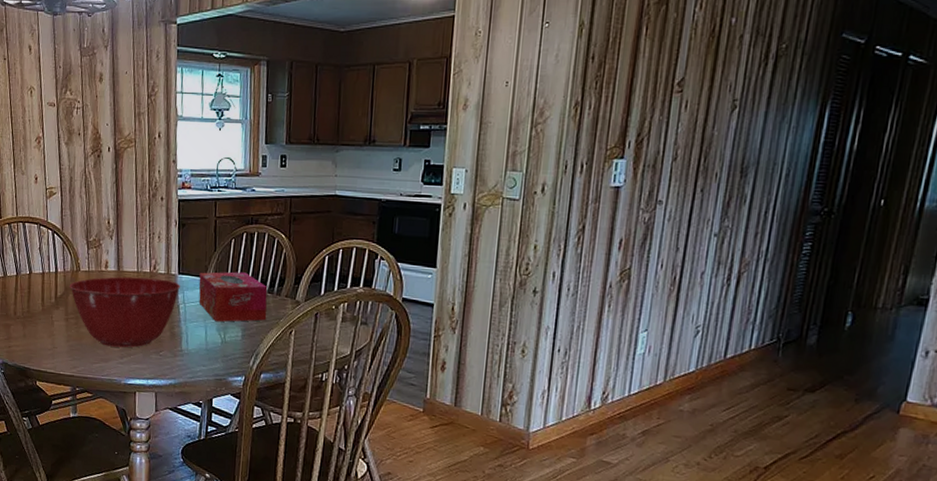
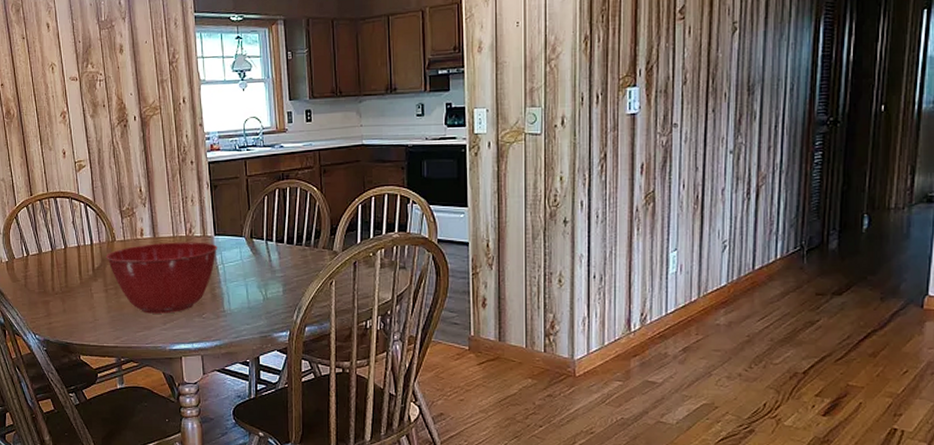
tissue box: present [199,271,268,322] -> none [235,228,306,280]

